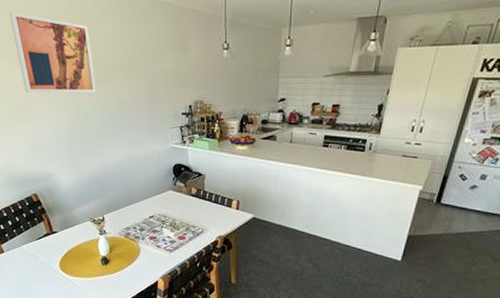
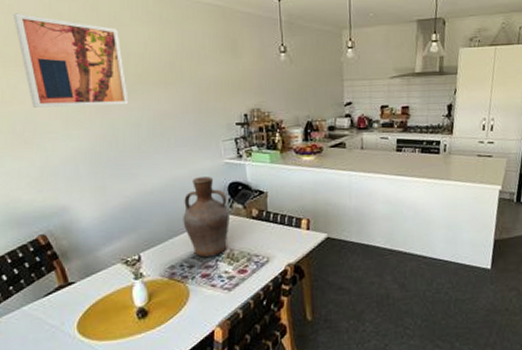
vase: none [136,158,173,224] -> present [183,177,230,258]

